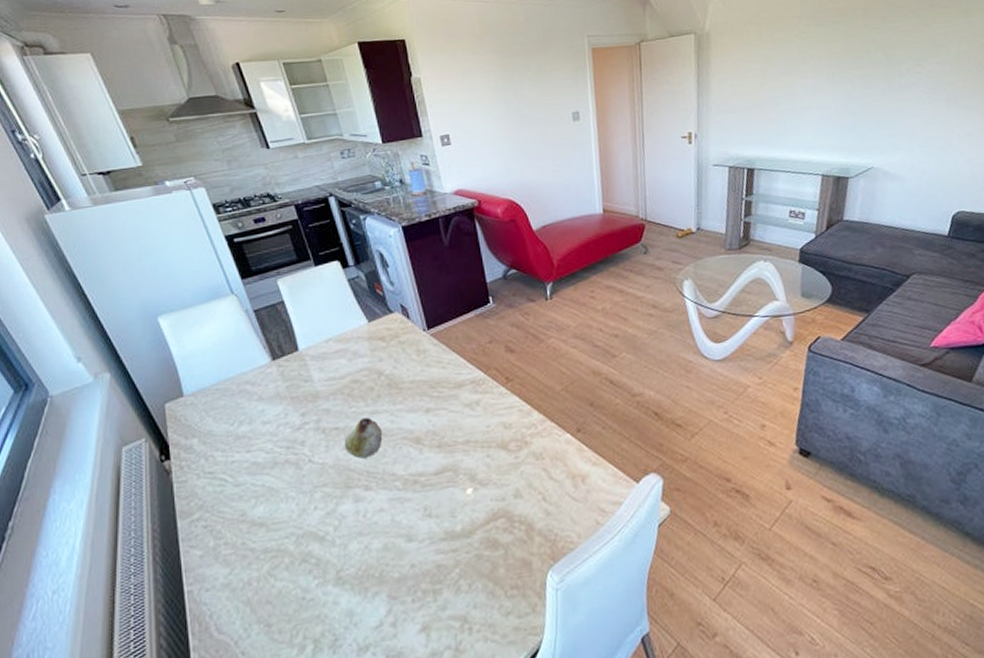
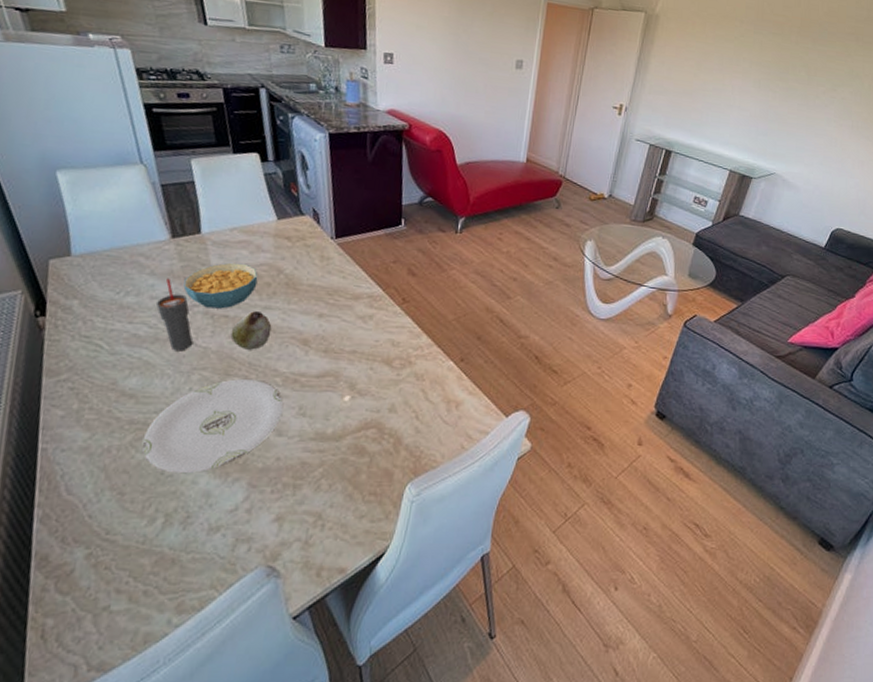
cup: none [268,400,310,472] -> present [155,278,193,351]
plate: none [279,487,409,597] -> present [142,379,284,474]
cereal bowl: none [291,372,361,424] -> present [183,262,258,309]

